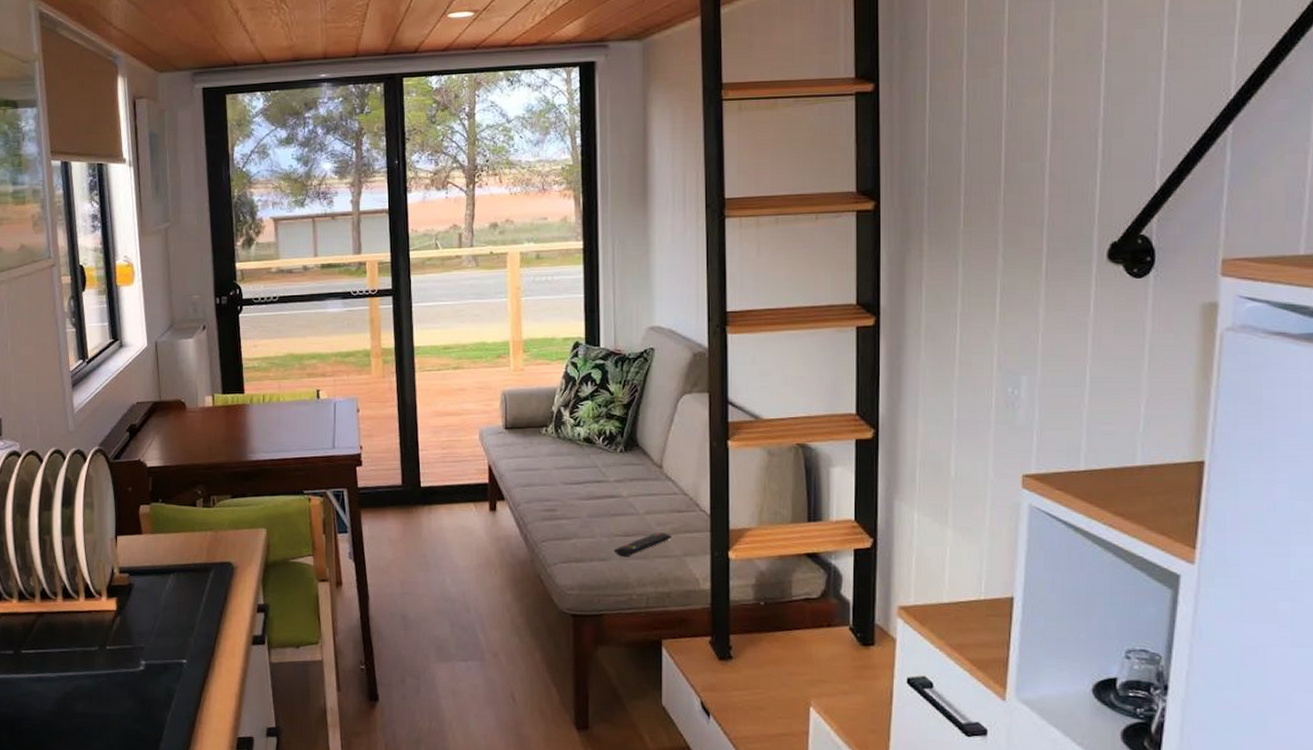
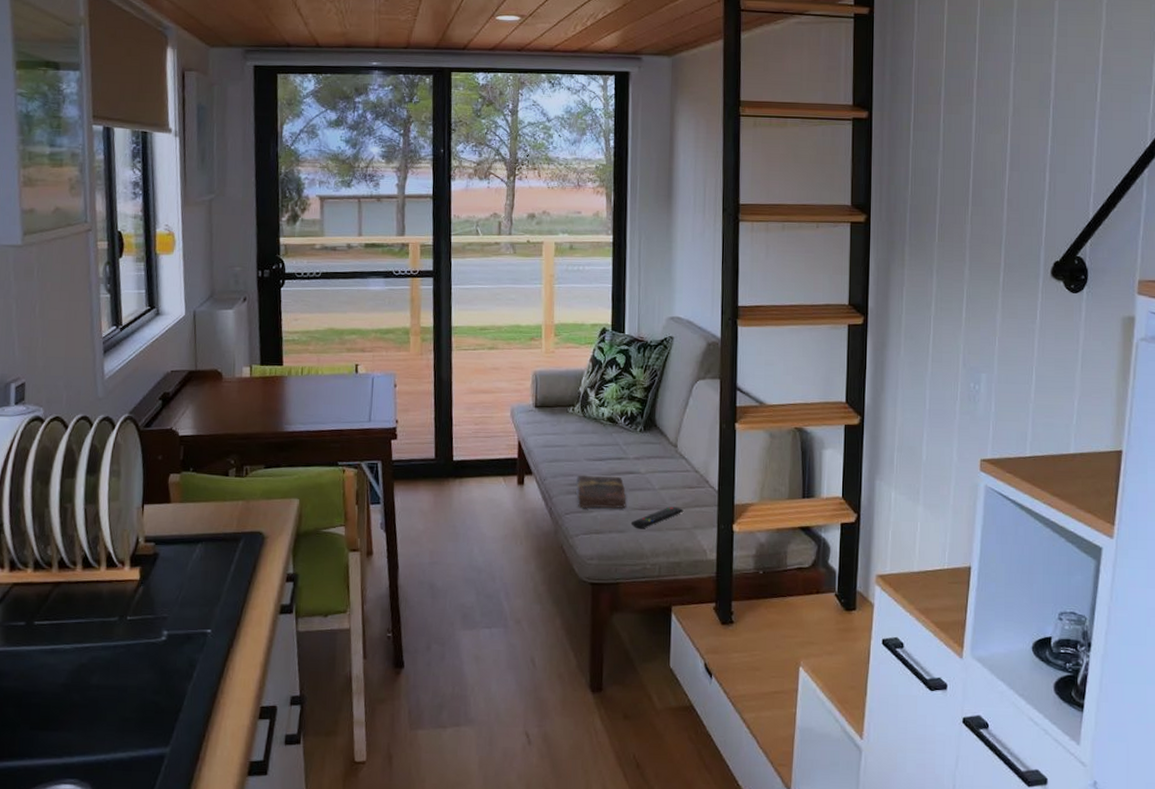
book: none [551,499,608,536] -> present [575,475,627,509]

